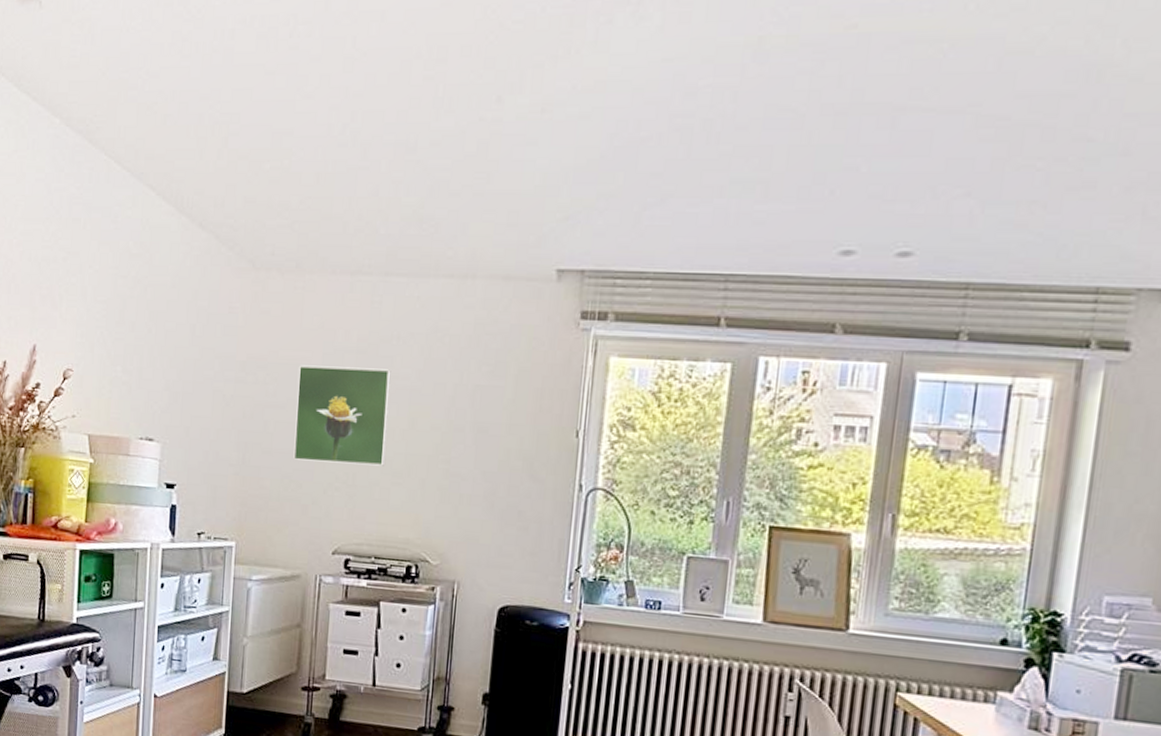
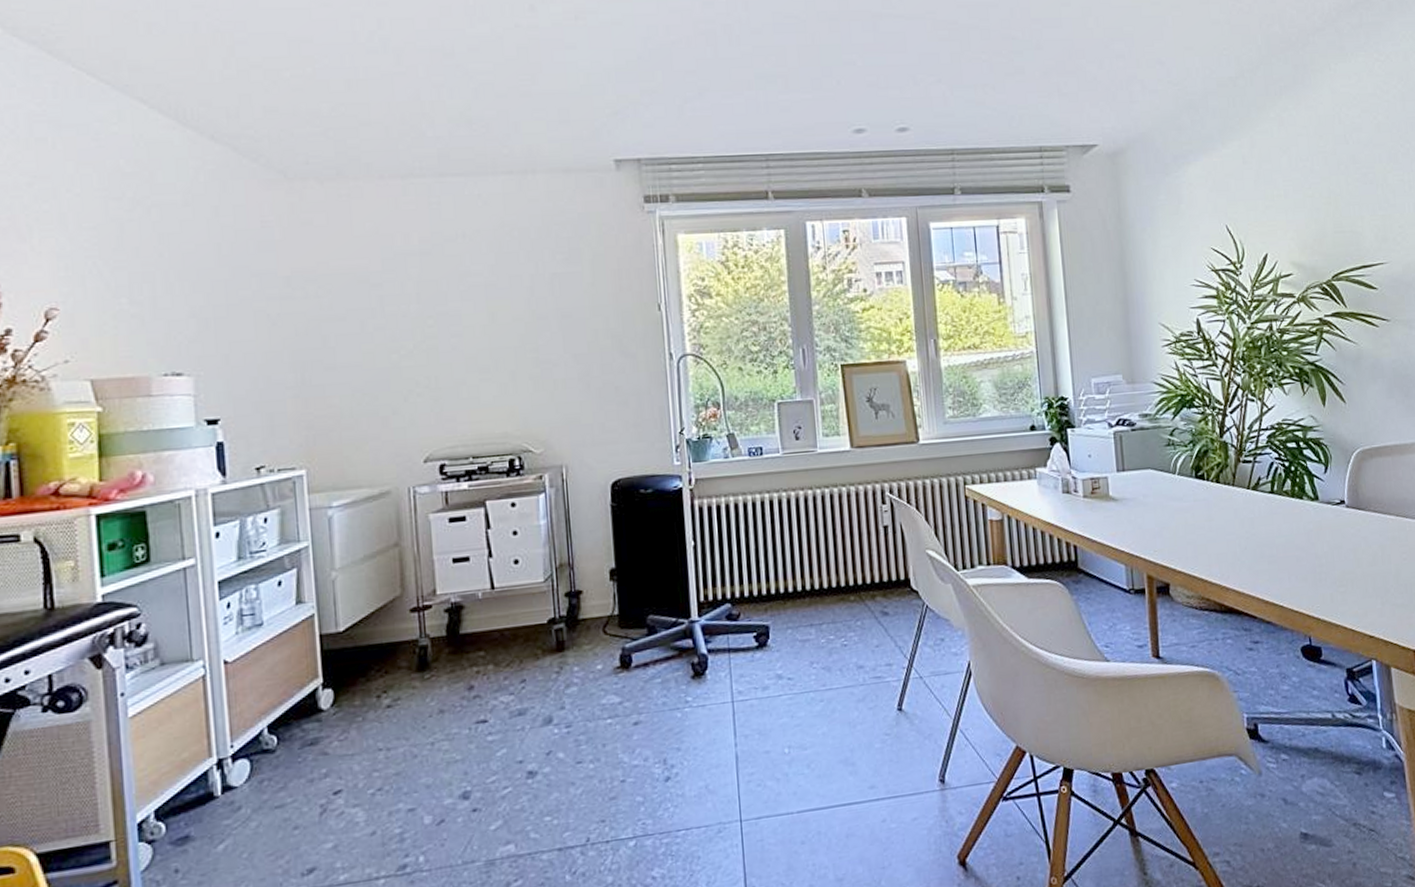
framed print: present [293,365,391,466] -> none [356,268,470,372]

